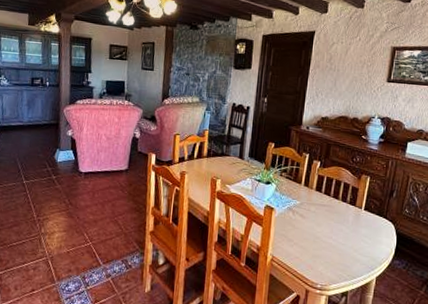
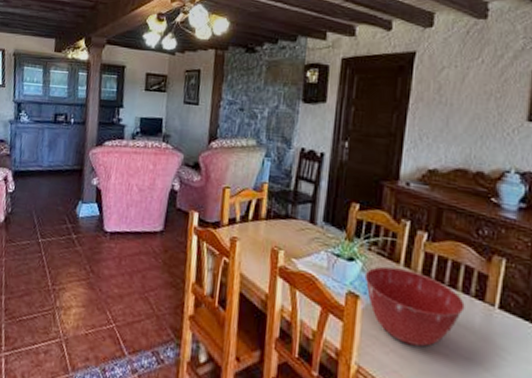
mixing bowl: none [277,186,343,239] -> present [364,266,465,347]

